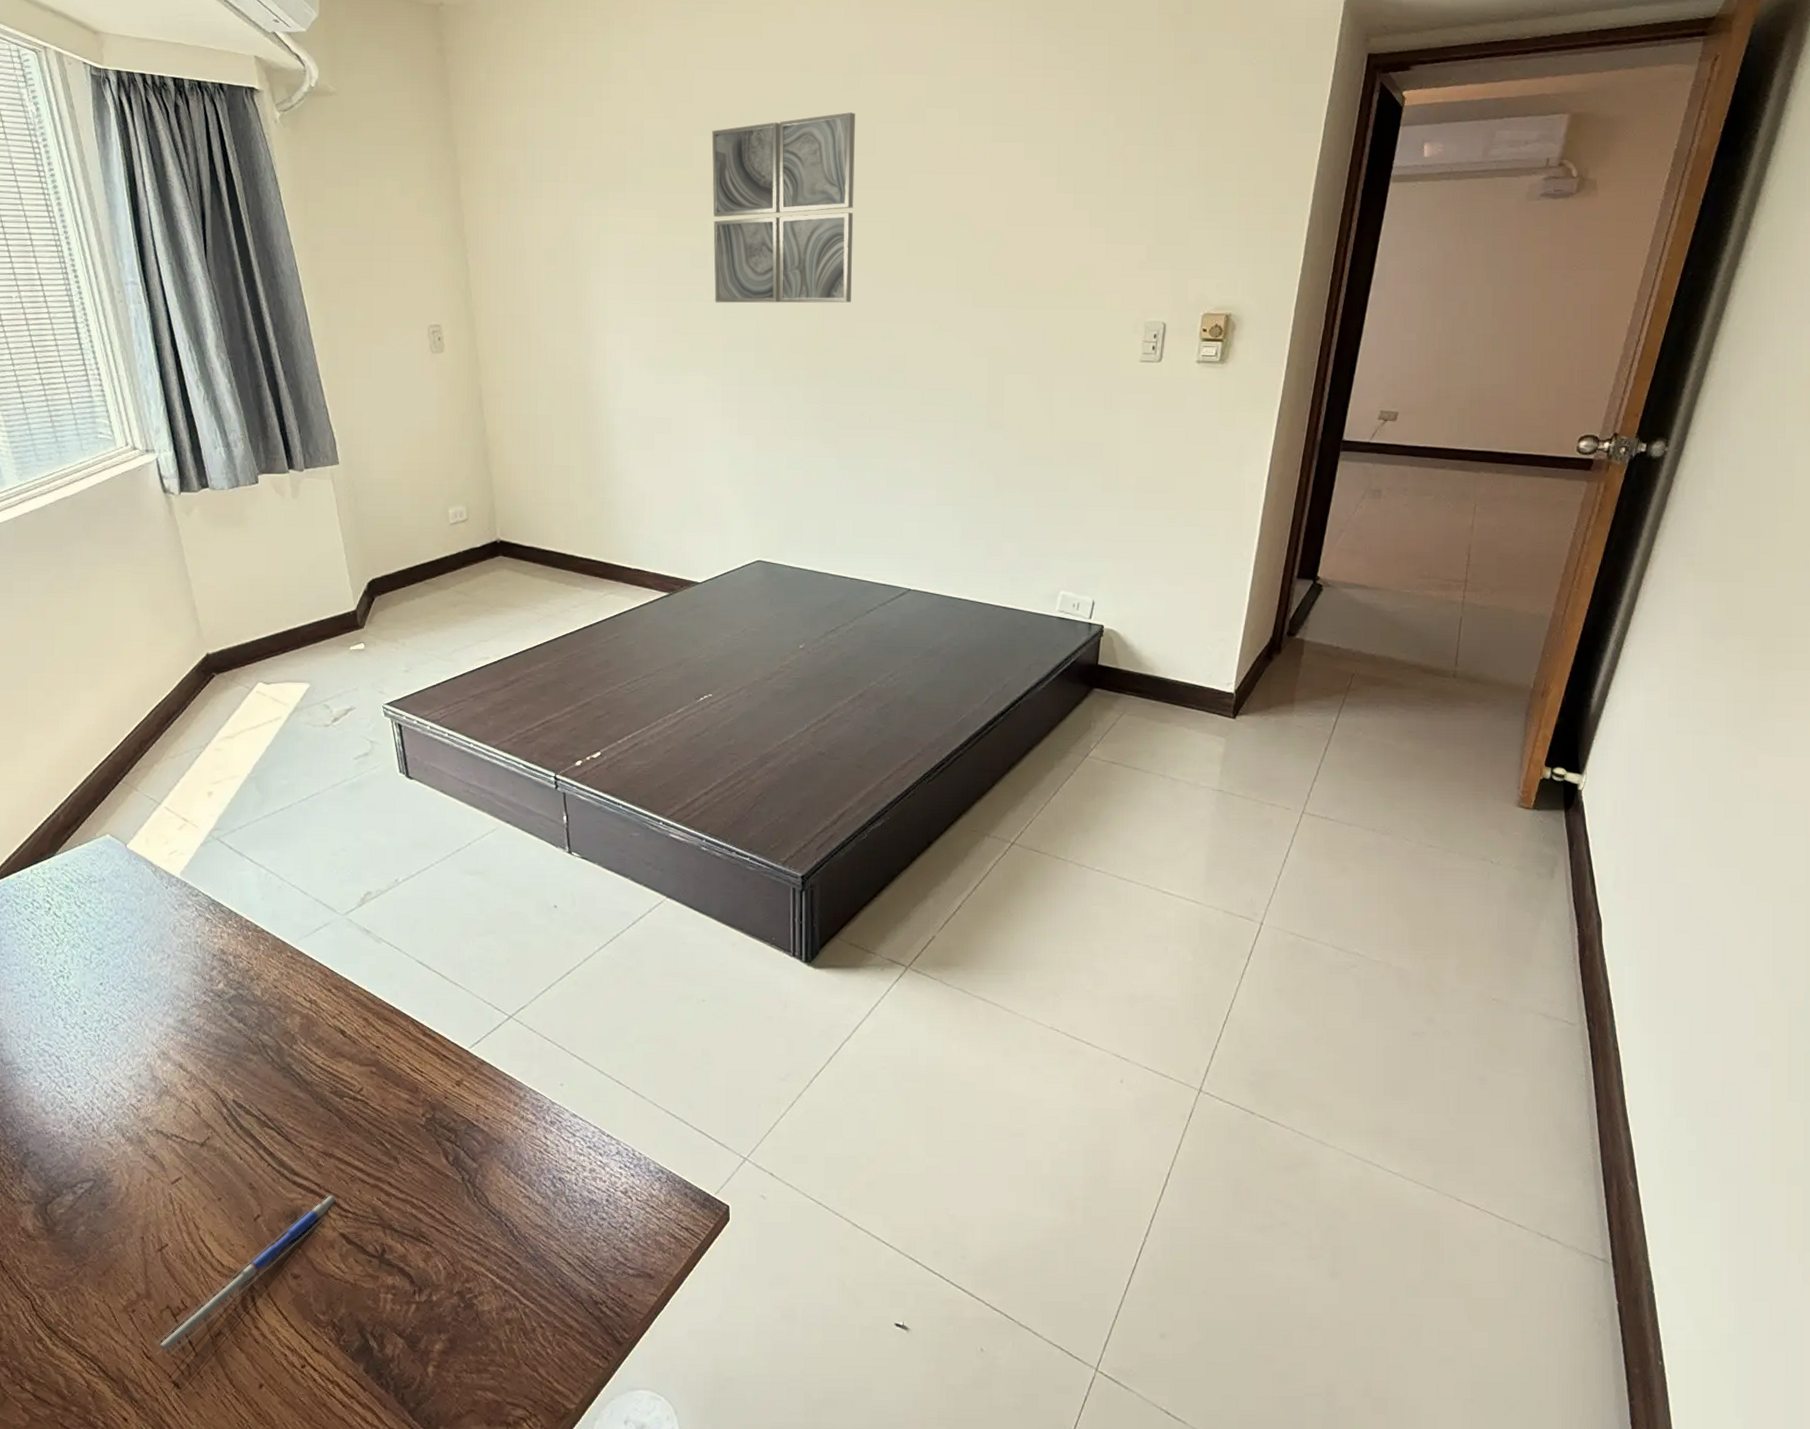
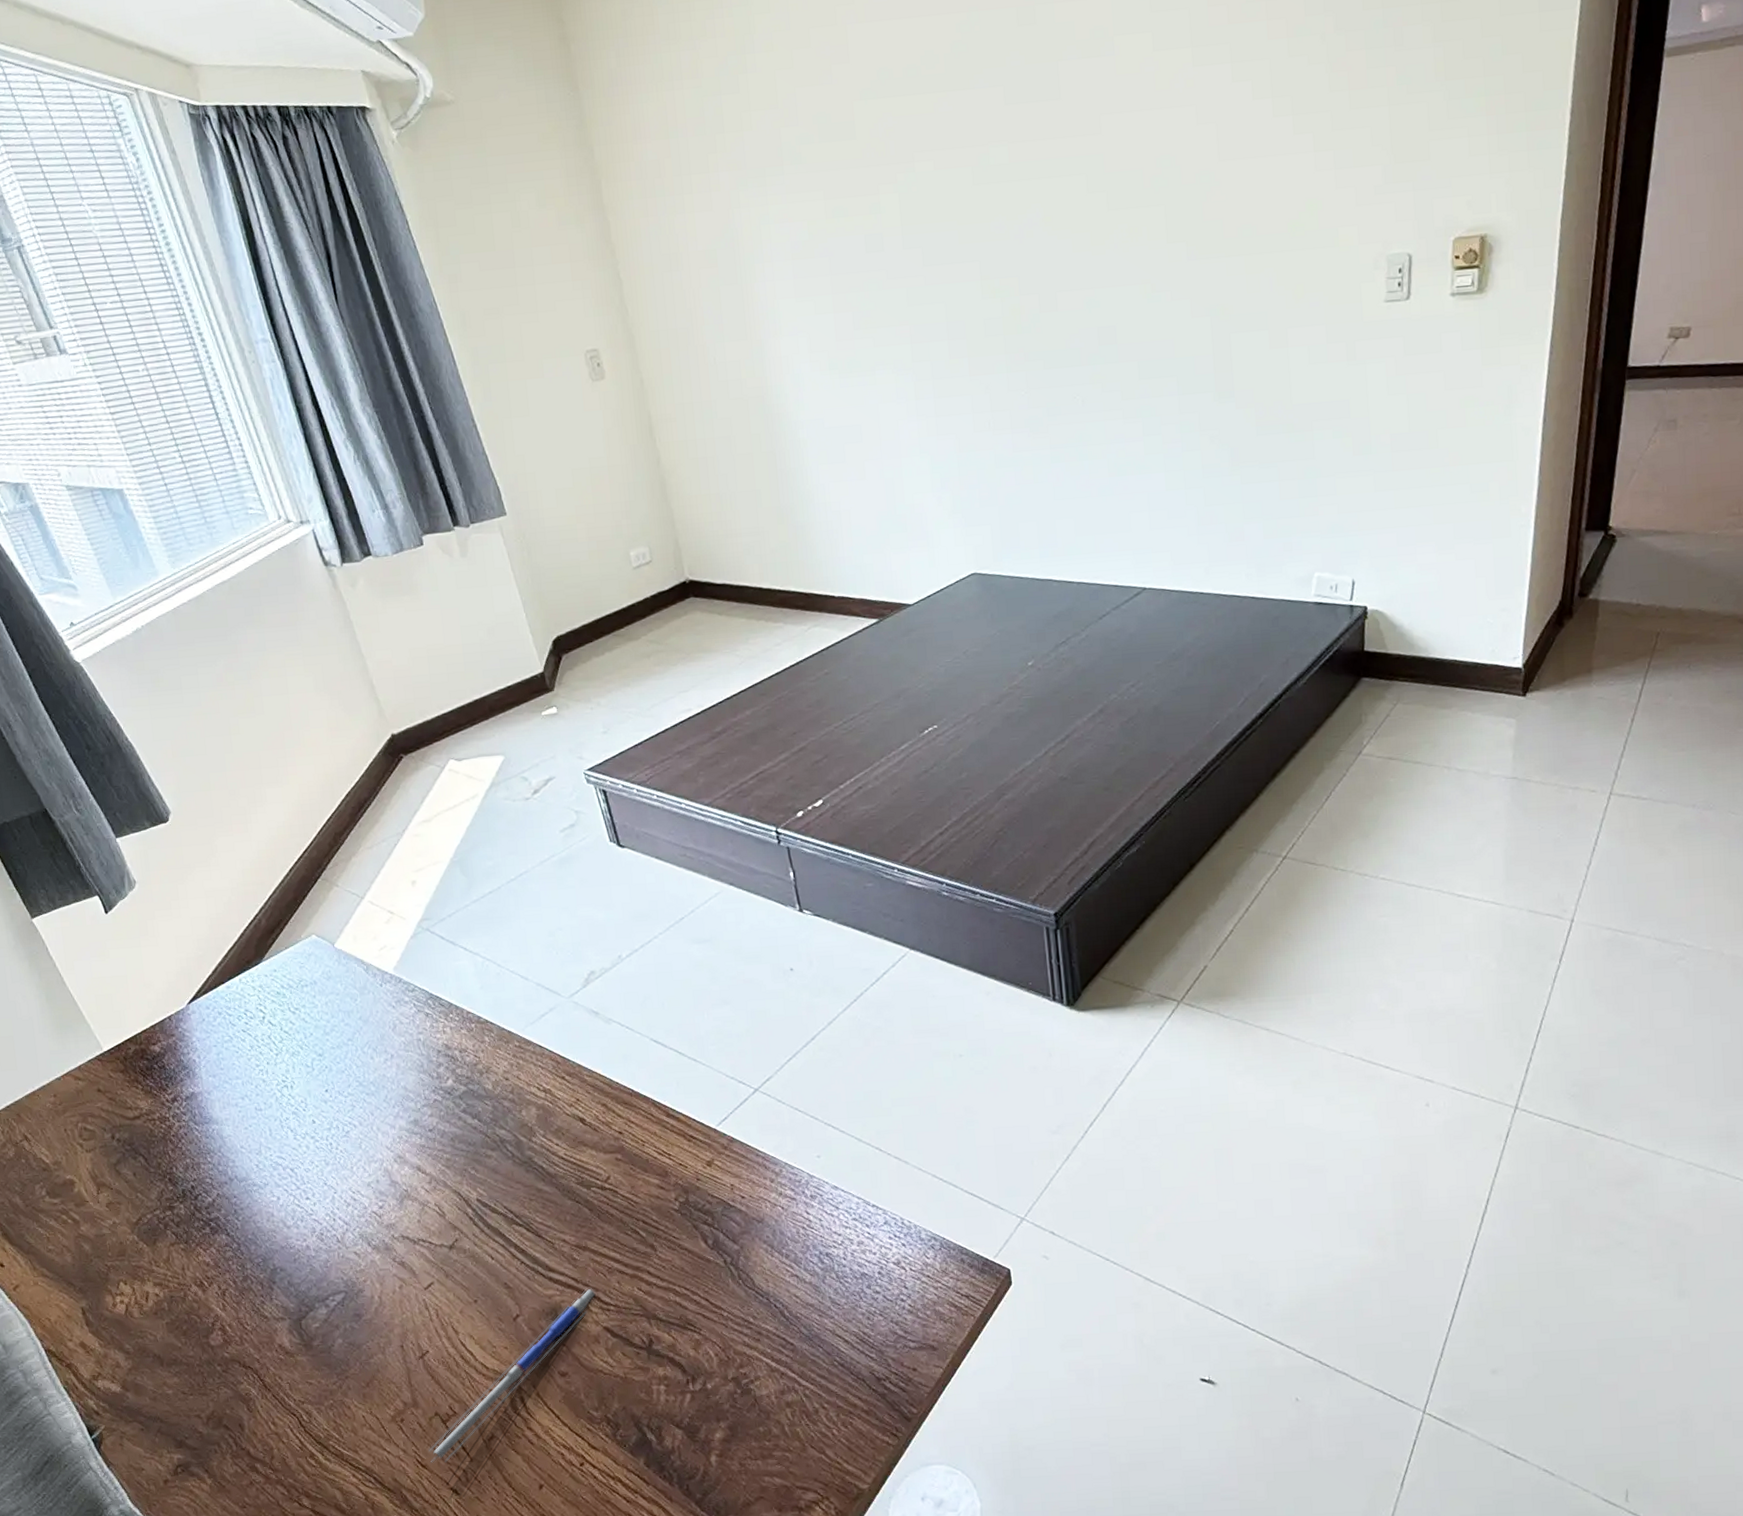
wall art: present [712,112,855,303] -> none [874,52,1049,290]

